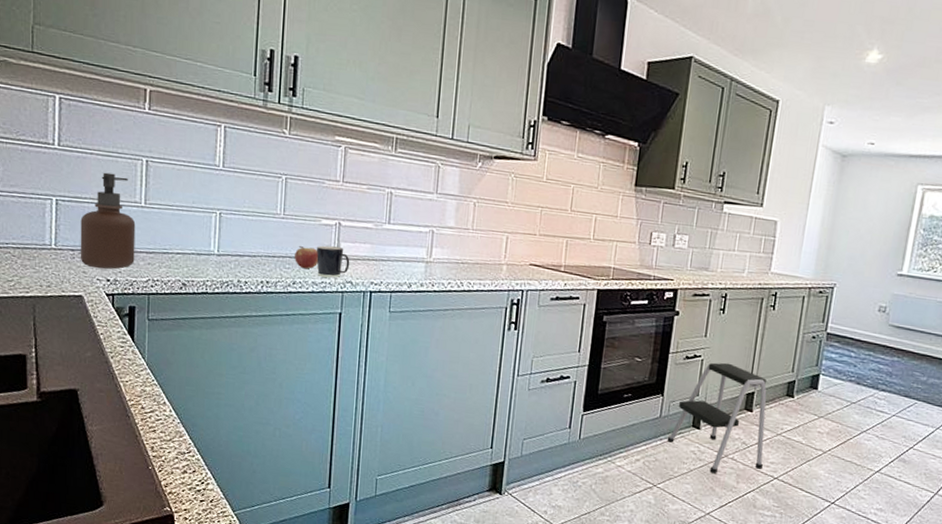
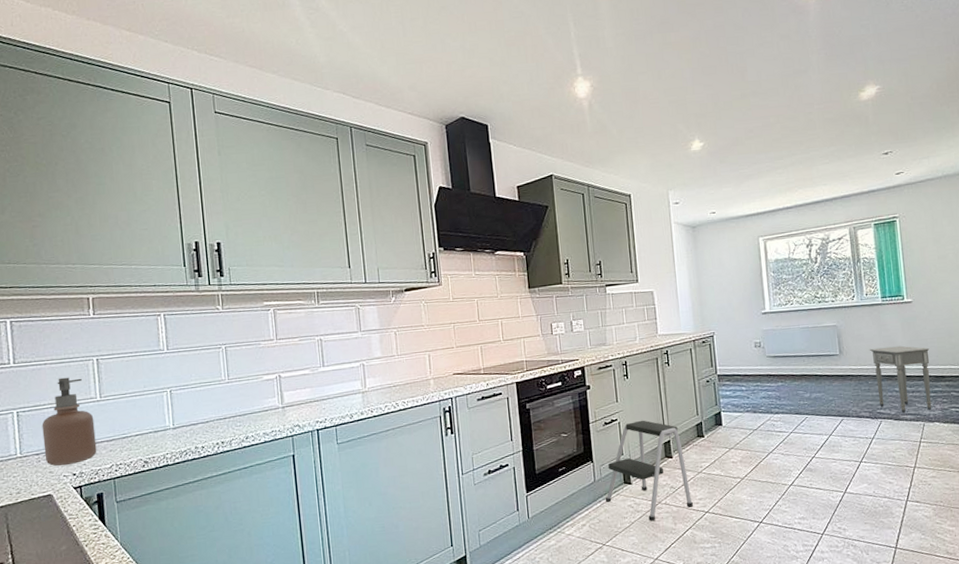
fruit: present [294,245,318,269] -> none [243,402,266,423]
mug: present [316,245,350,278] -> none [262,397,295,427]

